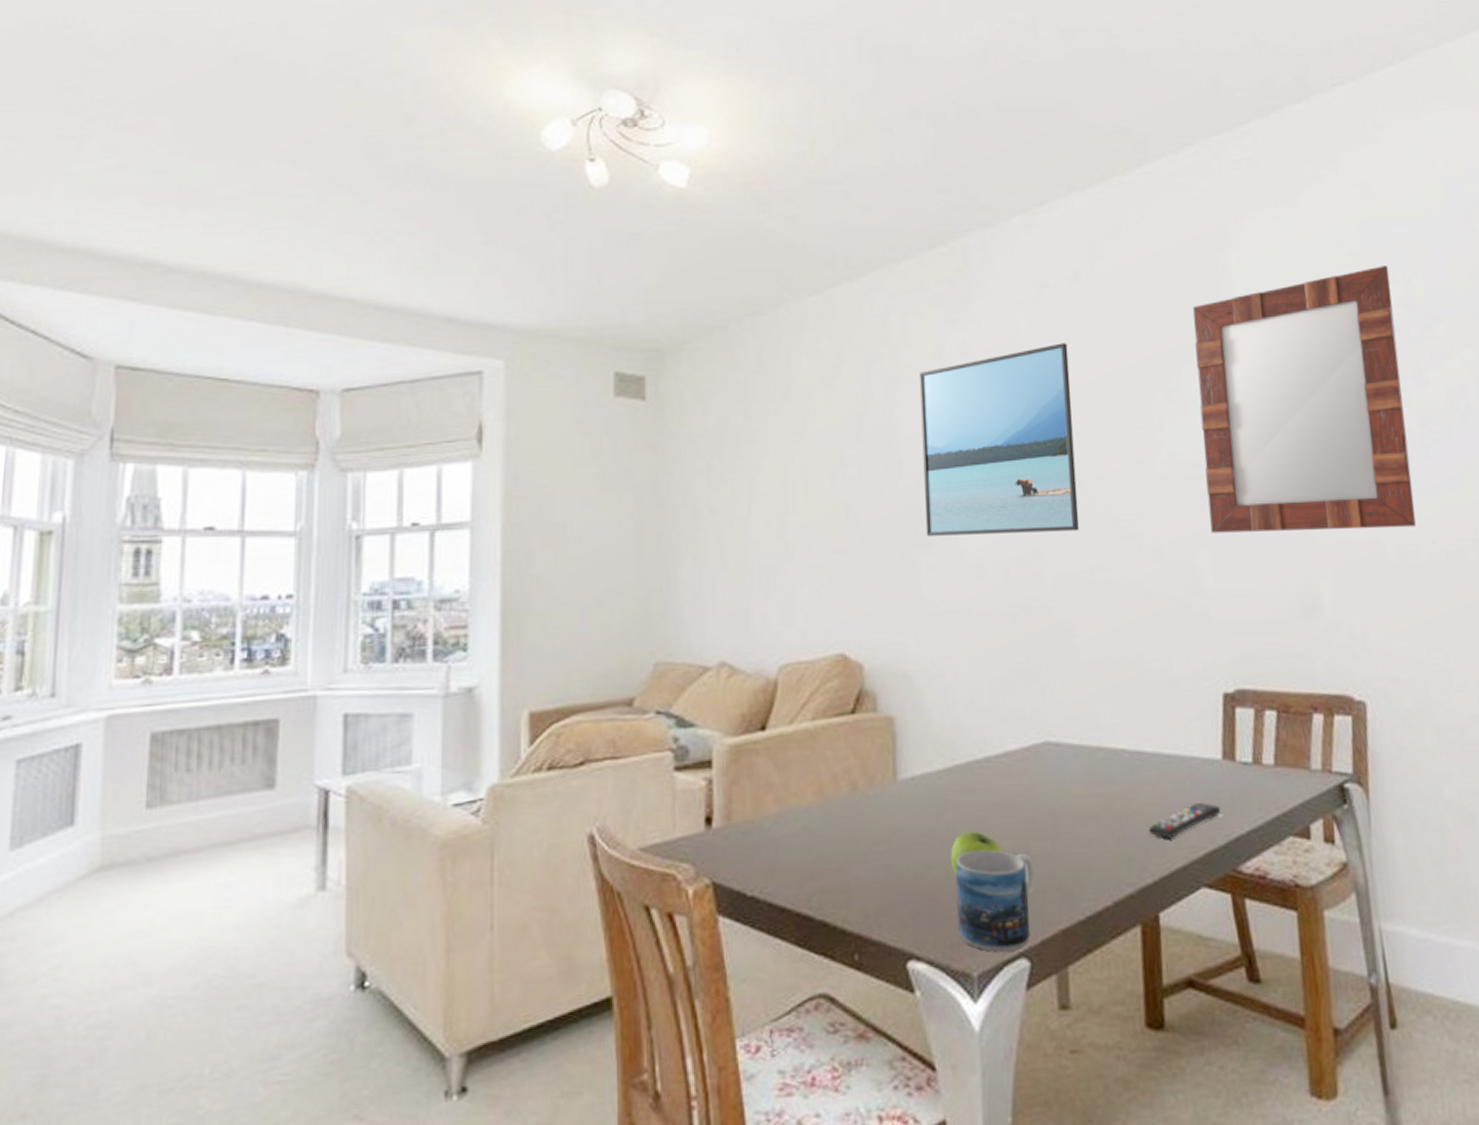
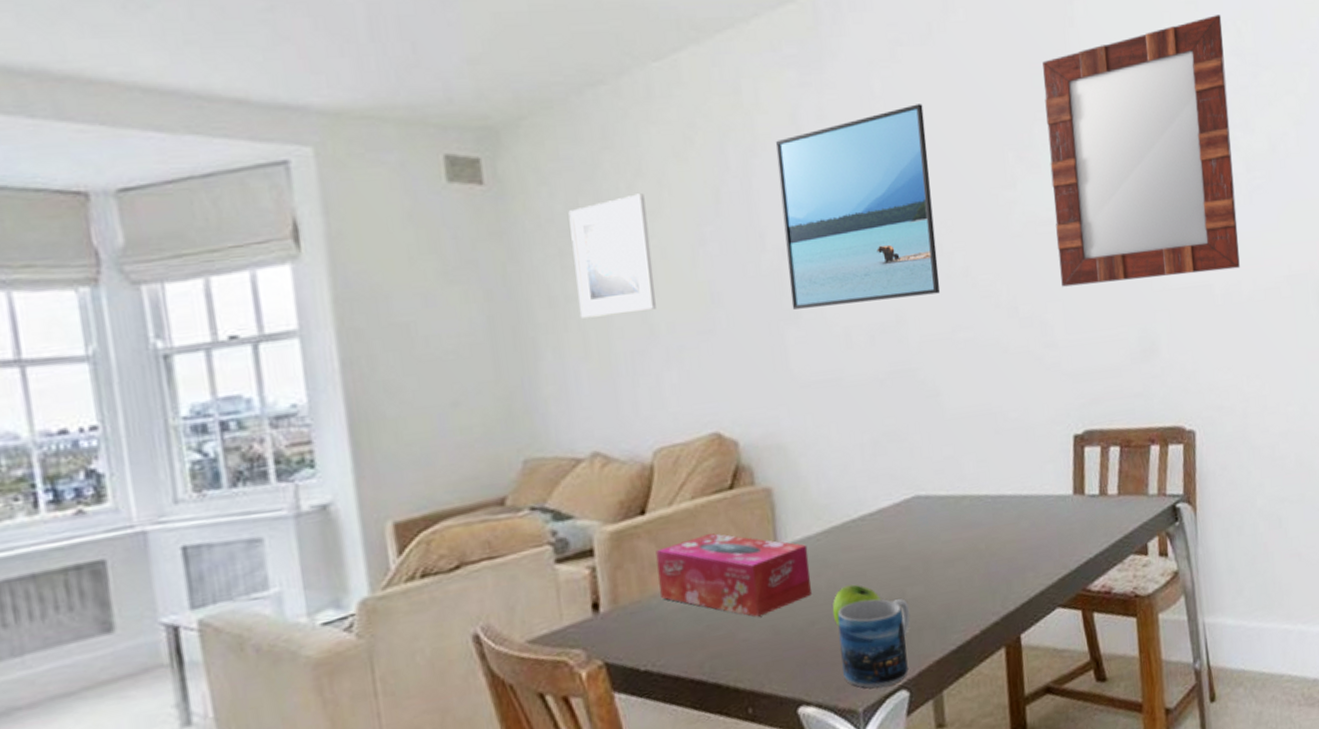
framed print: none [719,415,793,530] -> present [568,193,656,318]
tissue box: none [773,758,929,854] -> present [655,533,811,617]
remote control: present [1149,803,1221,839] -> none [1010,534,1073,570]

